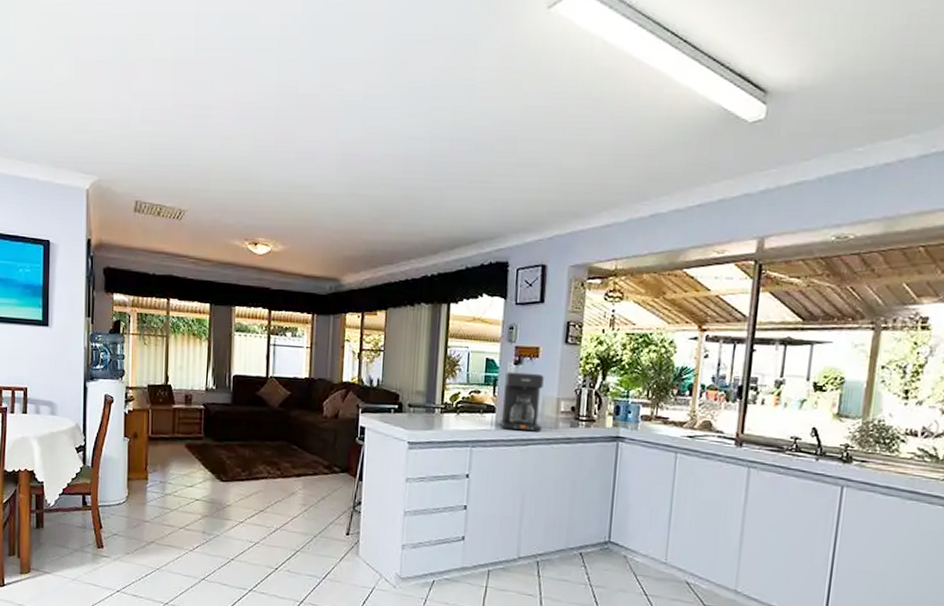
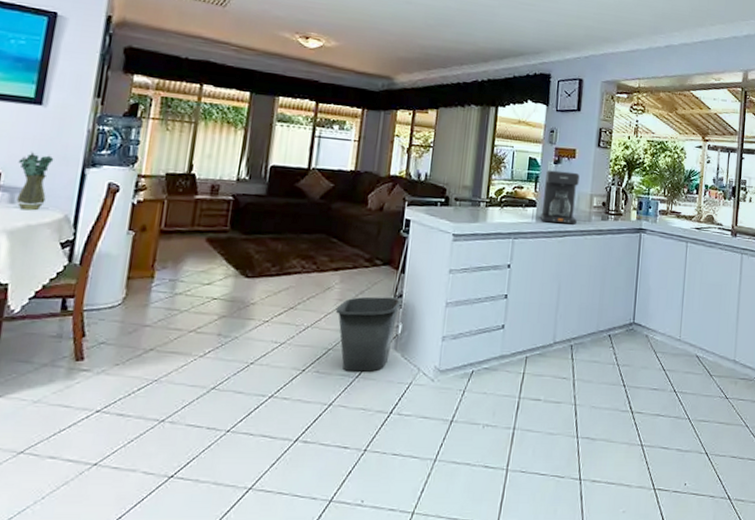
vase: none [38,368,63,420] -> present [16,151,54,211]
waste bin: none [300,503,362,575] -> present [335,296,403,372]

